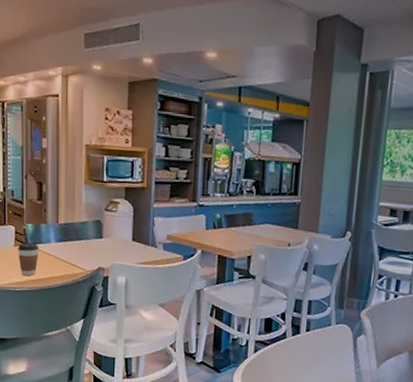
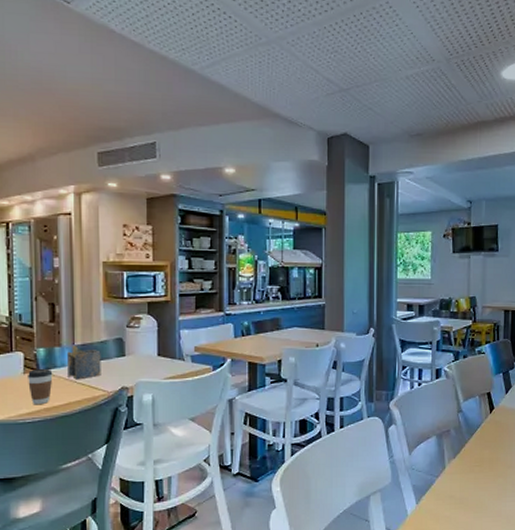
napkin holder: none [52,223,81,257] -> present [67,344,101,380]

